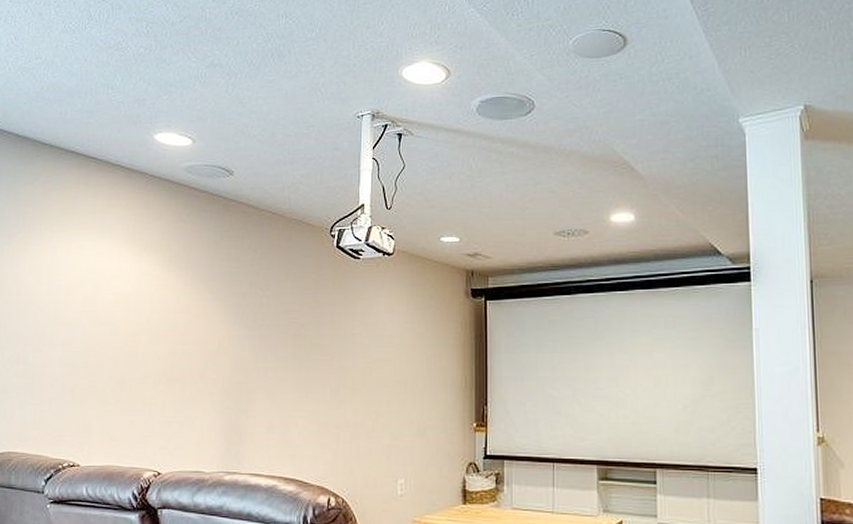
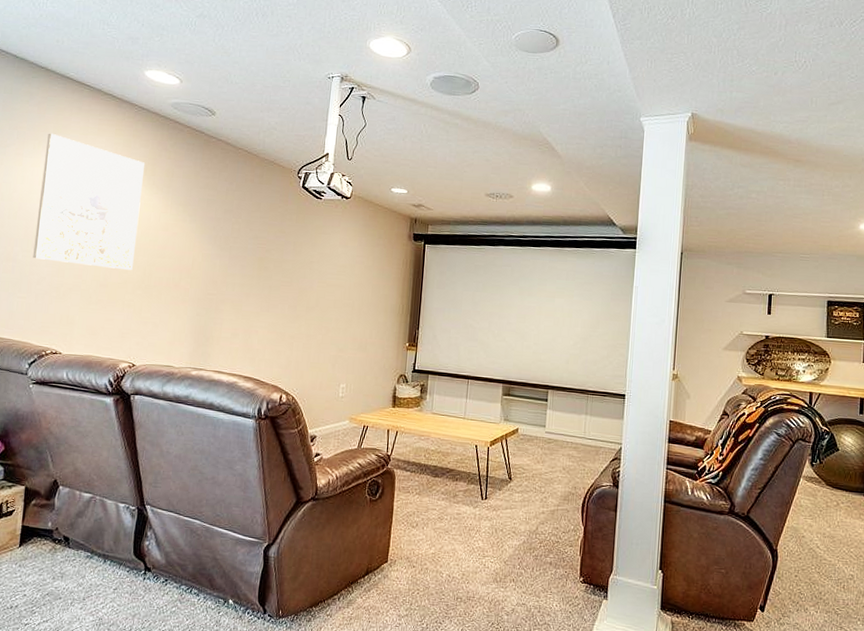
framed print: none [44,215,160,363] -> present [33,133,145,271]

